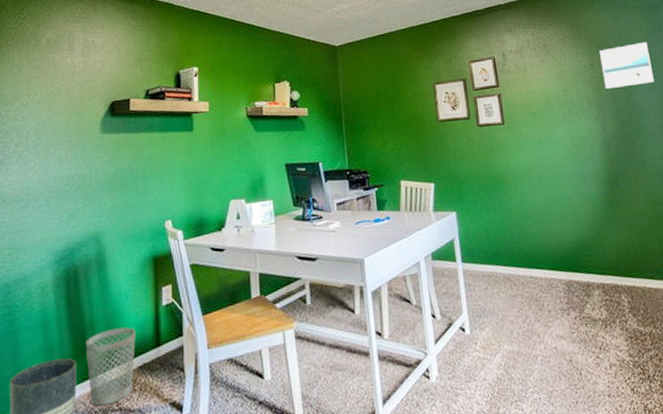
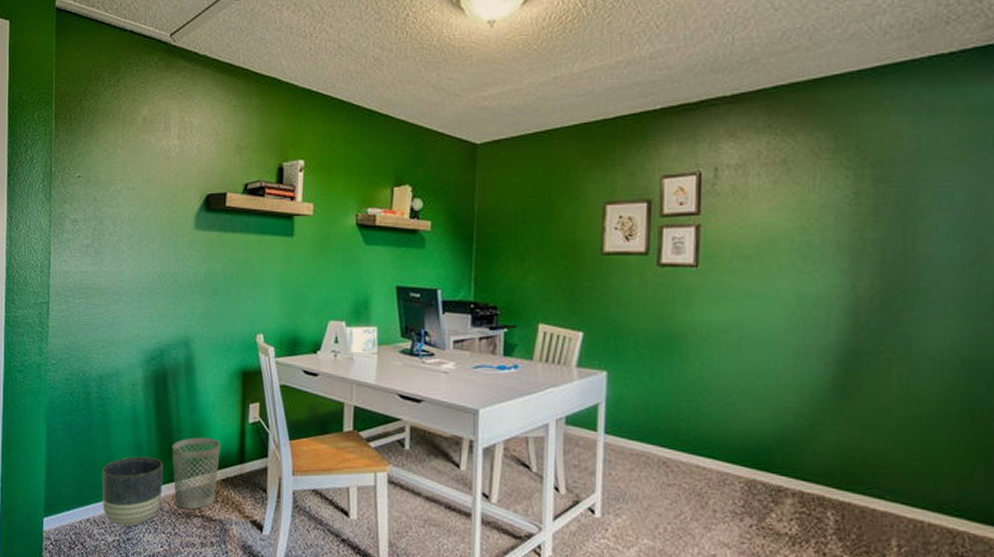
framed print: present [599,41,654,89] -> none [871,163,964,231]

